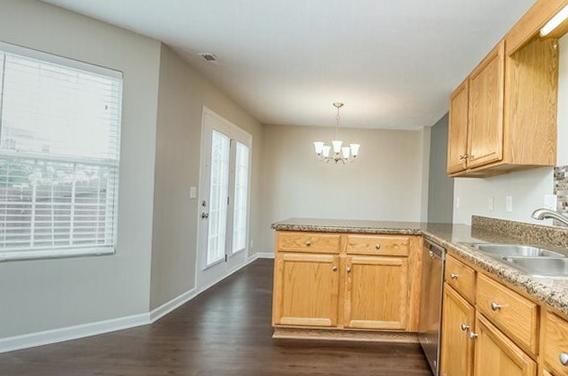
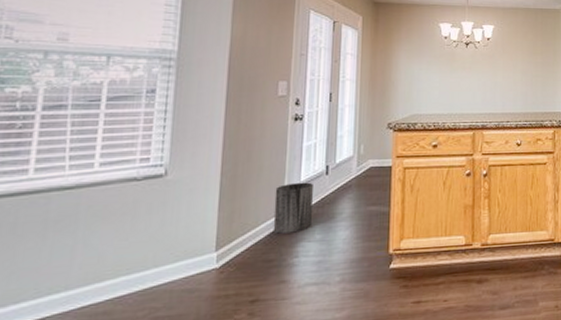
trash can: none [188,266,216,304] -> present [273,182,313,234]

